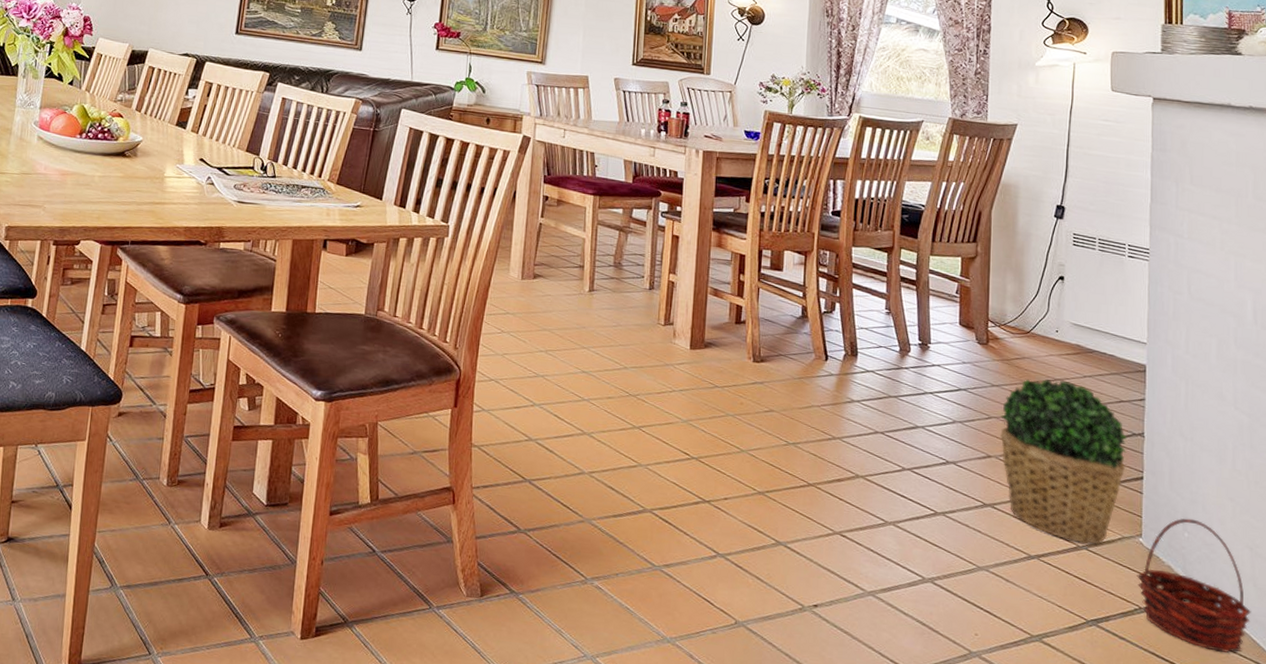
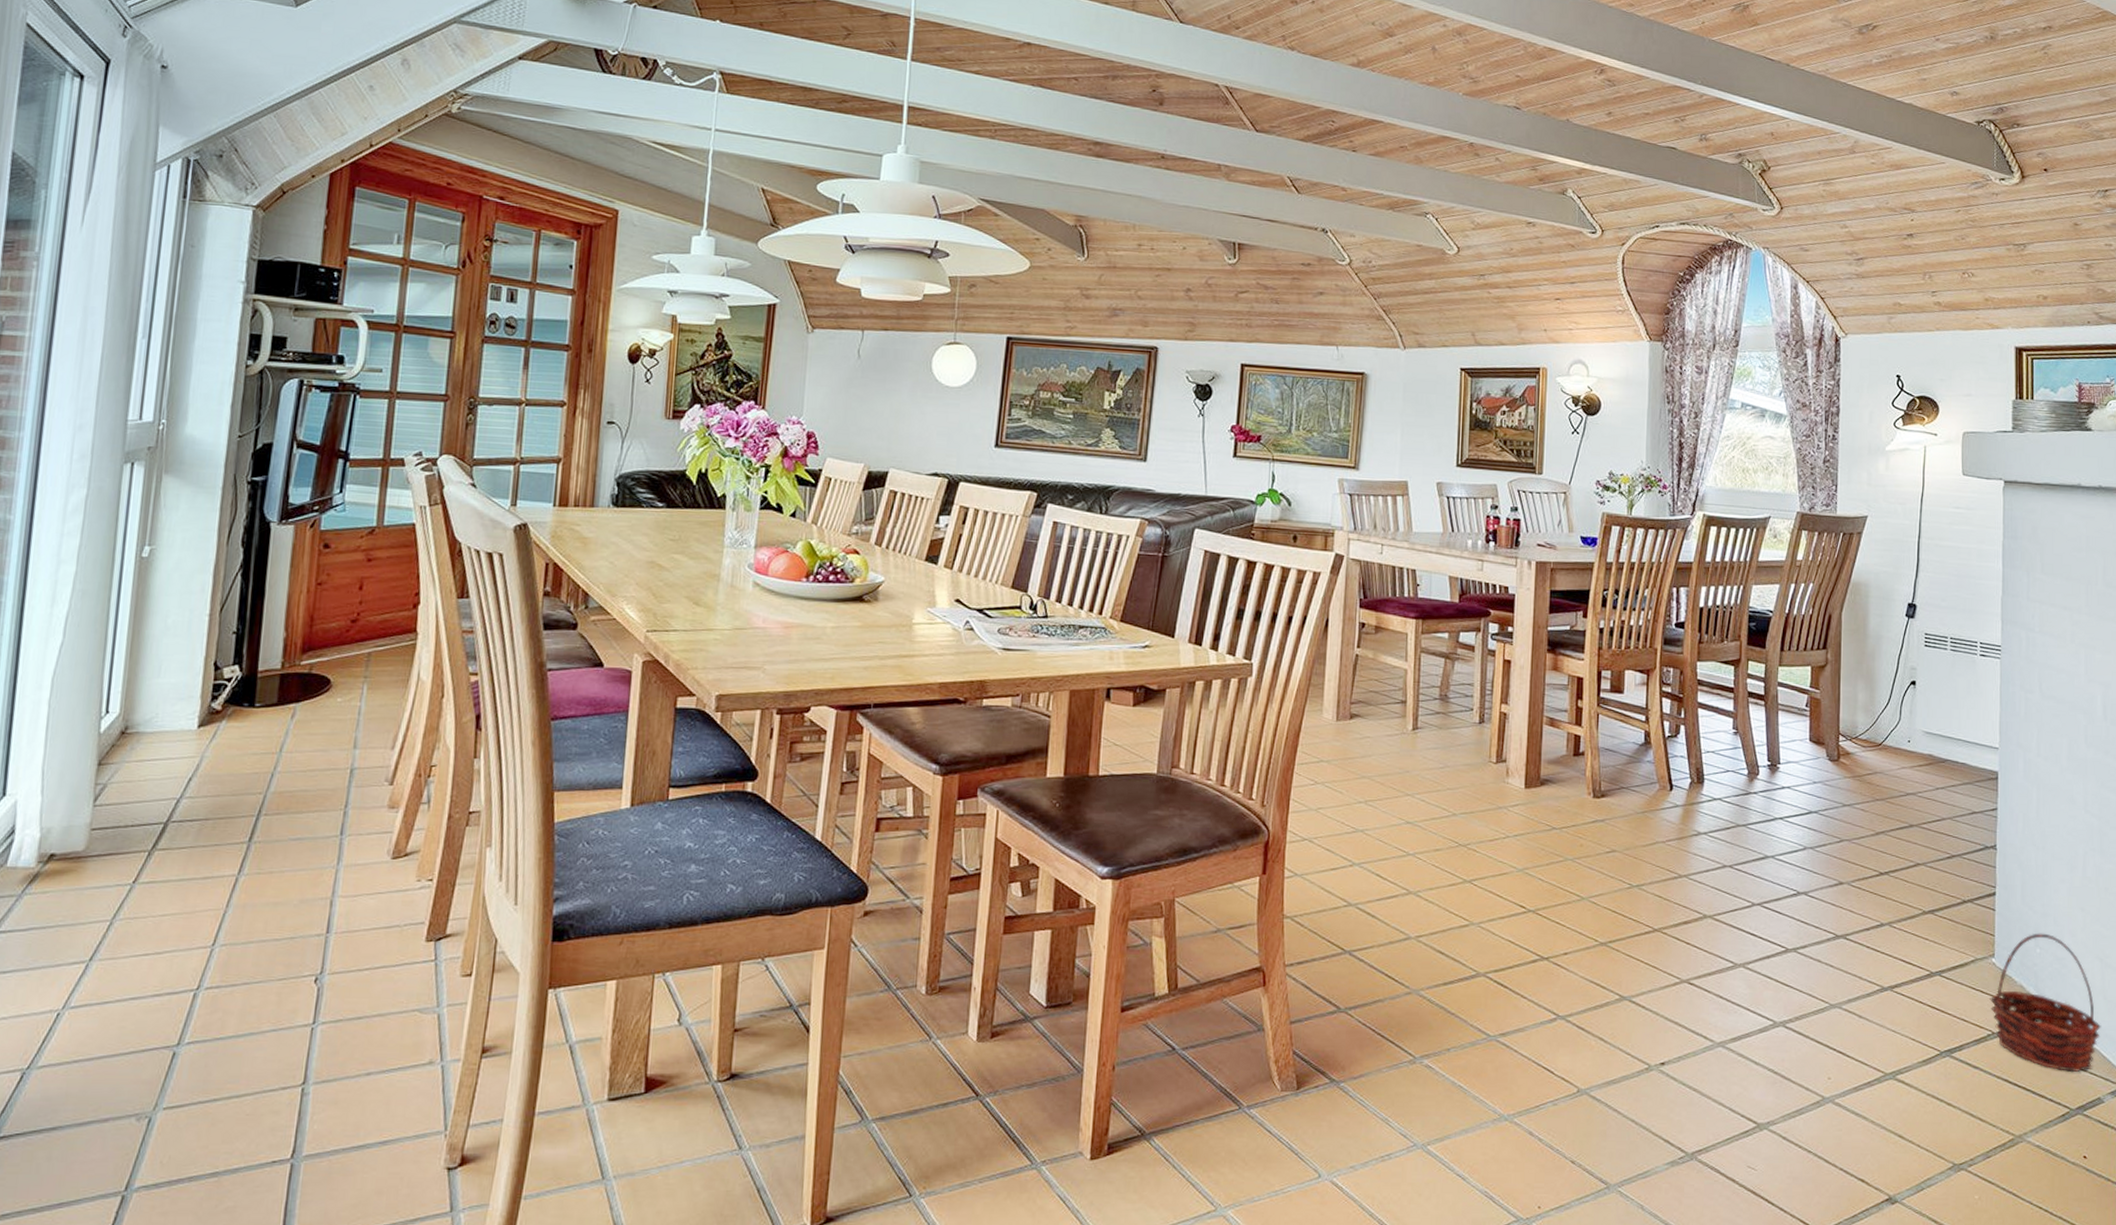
potted plant: present [1000,379,1127,545] -> none [1852,795,1979,970]

